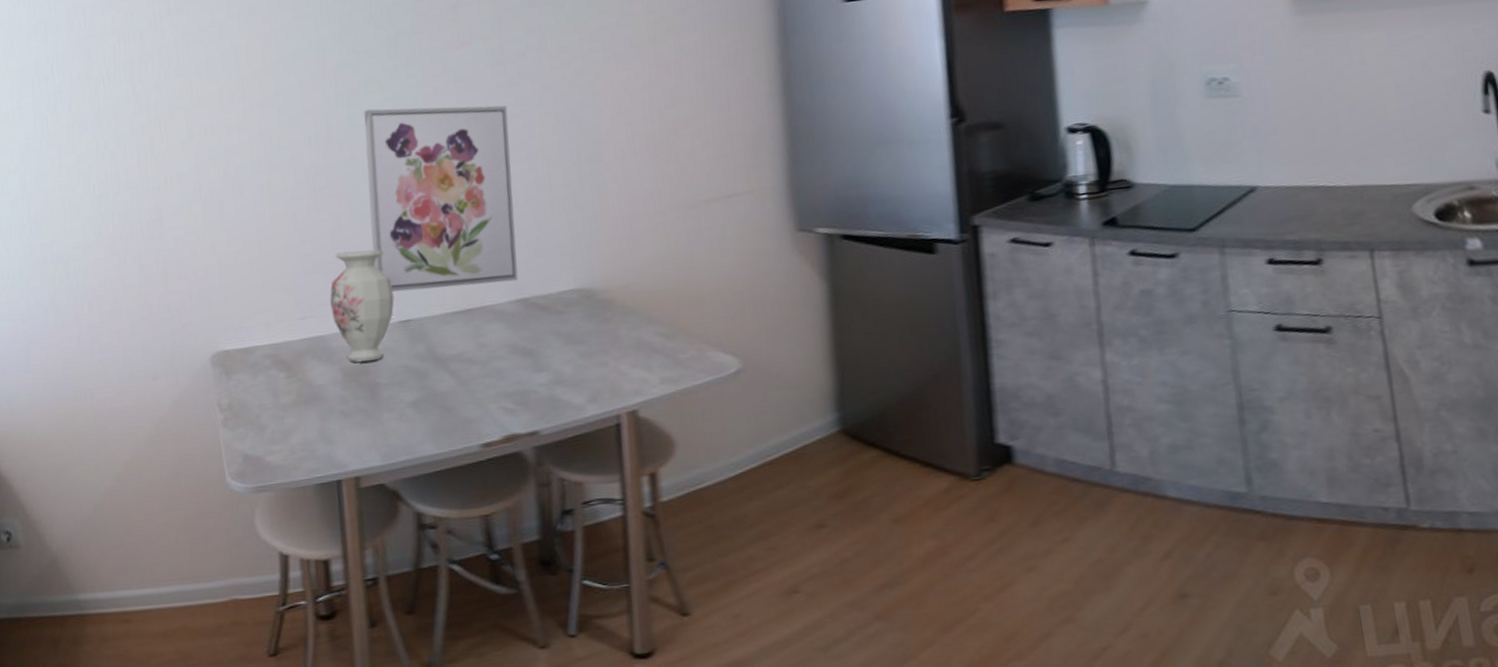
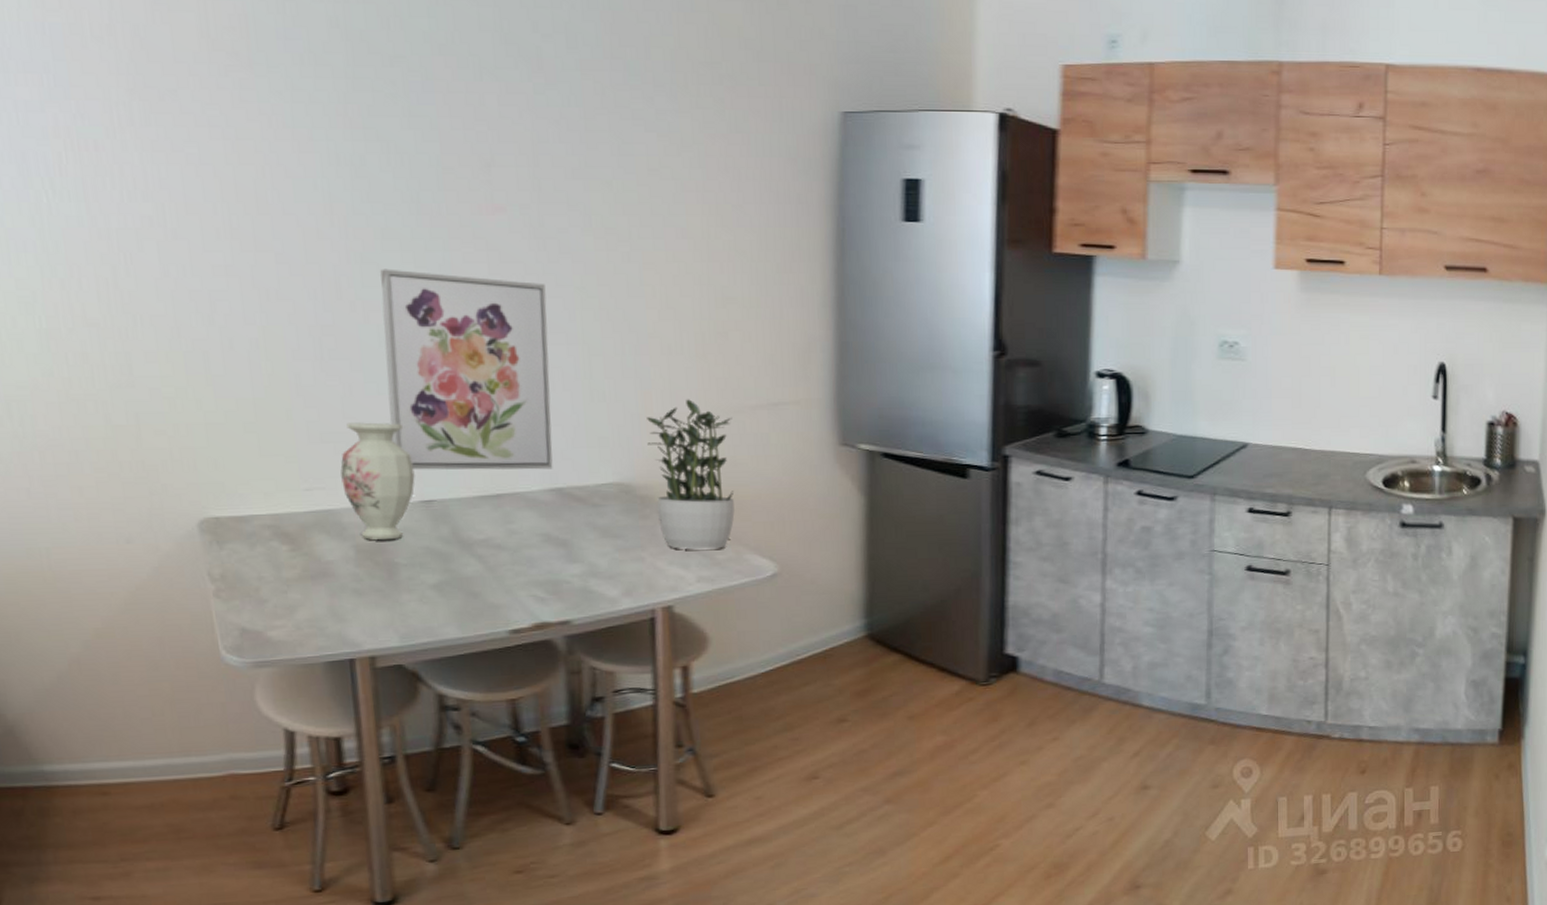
potted plant: none [604,200,695,351] -> present [647,399,735,550]

